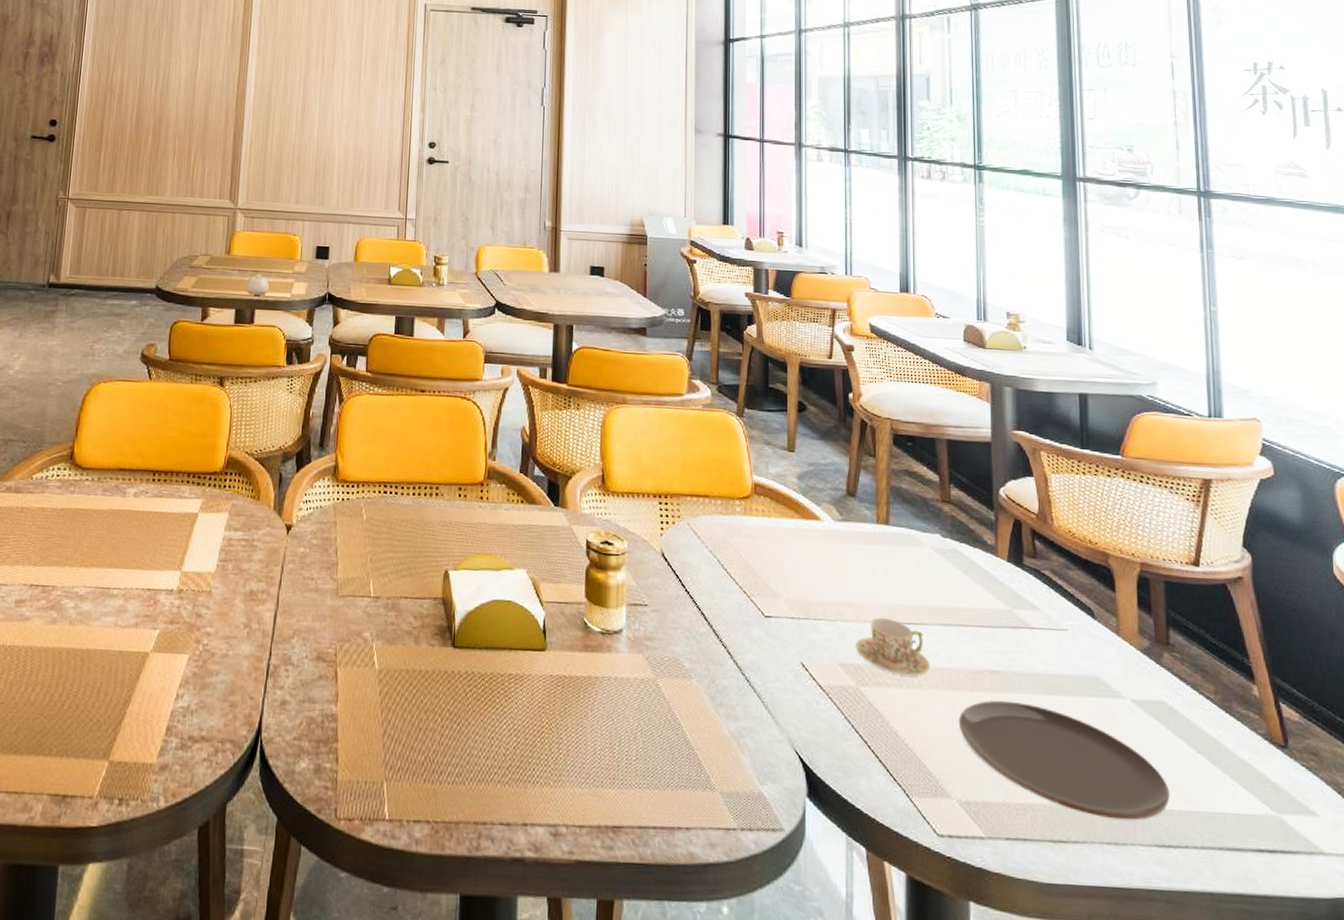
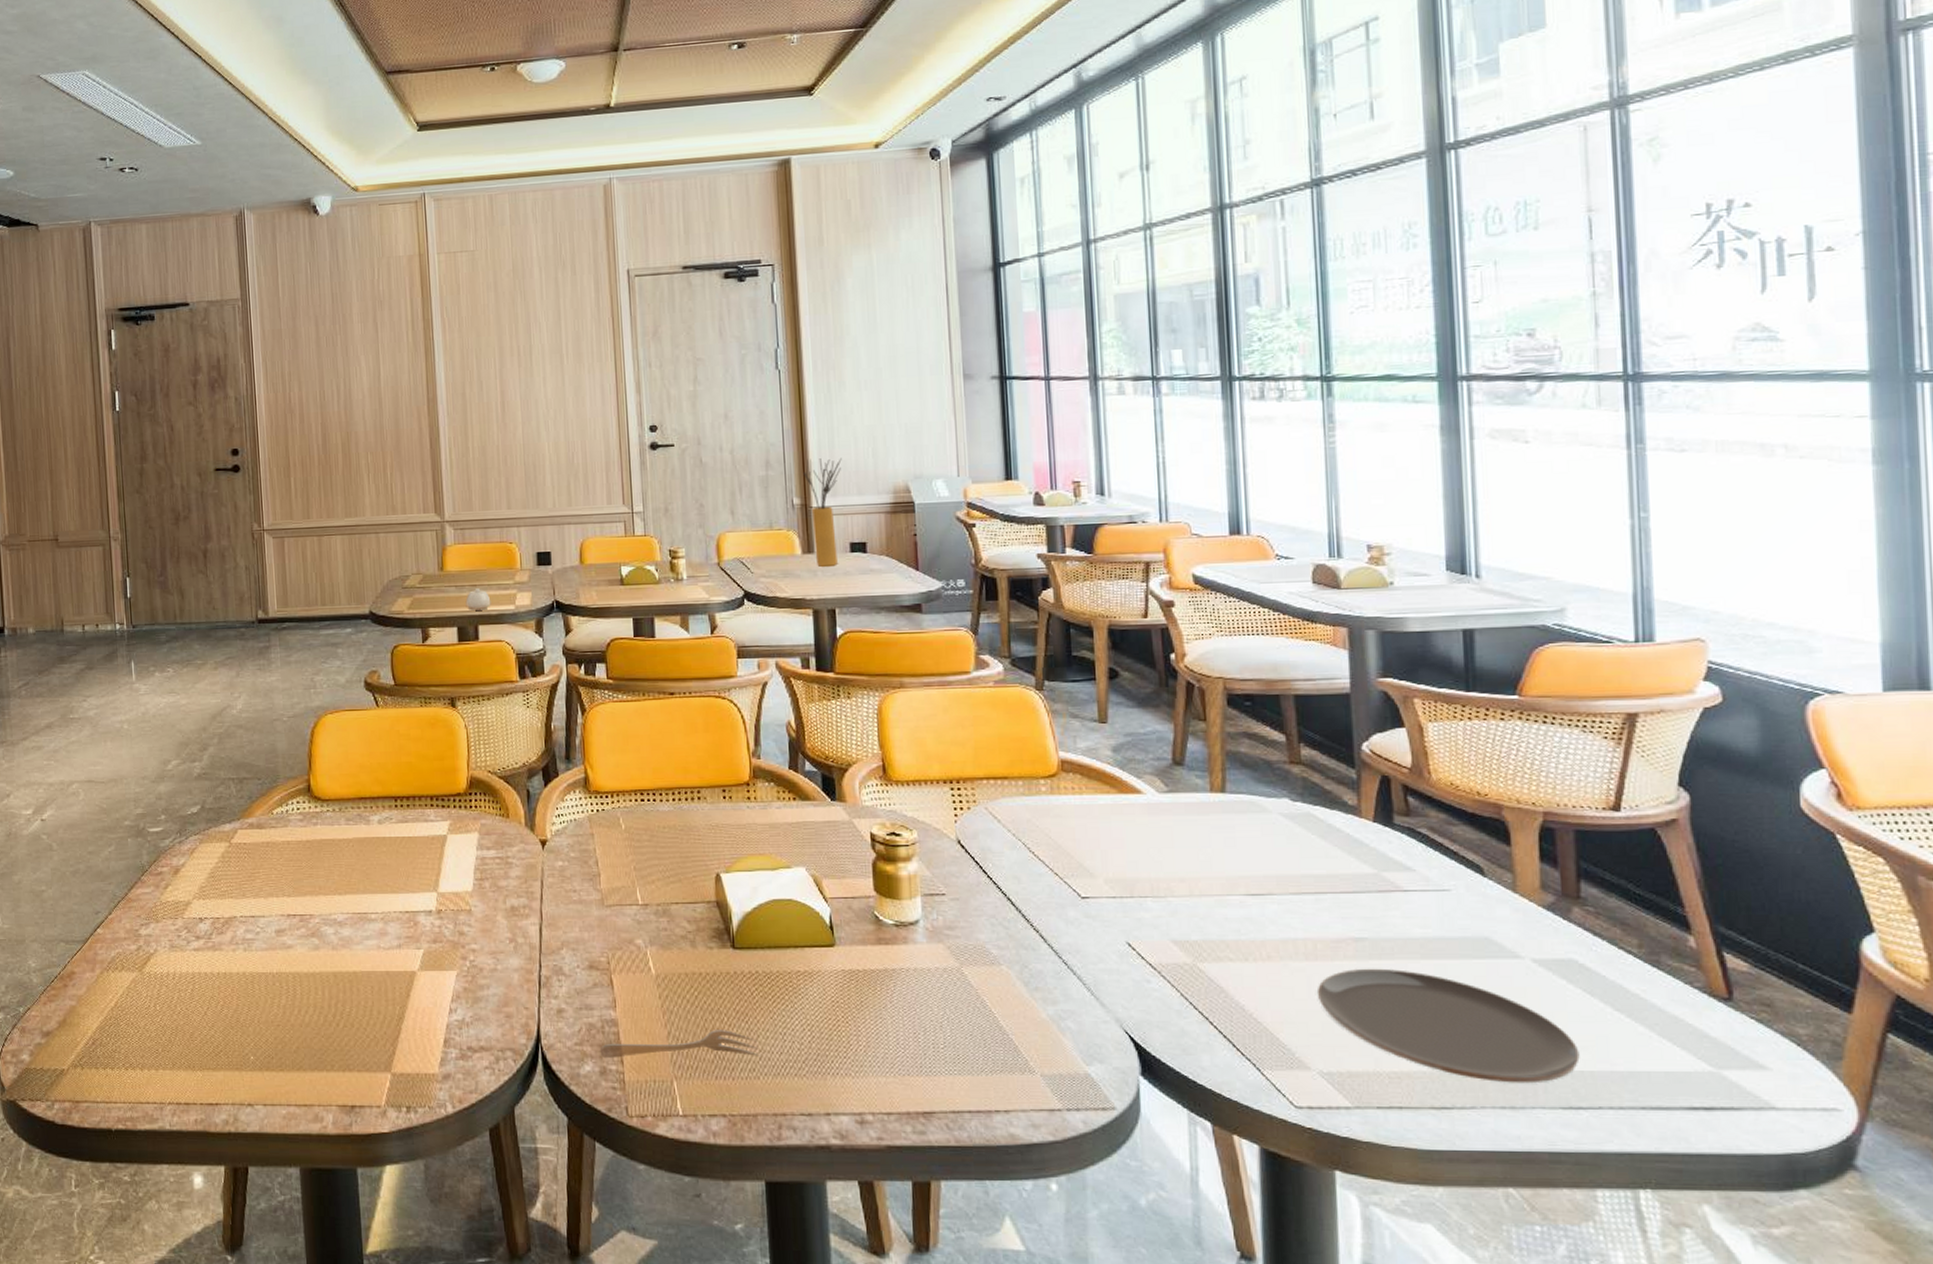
fork: none [317,730,468,760] -> present [600,1030,761,1058]
vase: none [556,187,590,286] -> present [803,457,842,567]
teacup: present [856,618,930,677] -> none [1190,891,1281,949]

